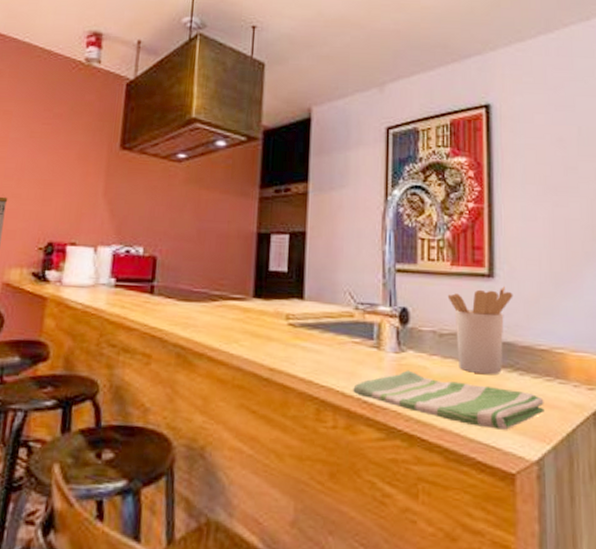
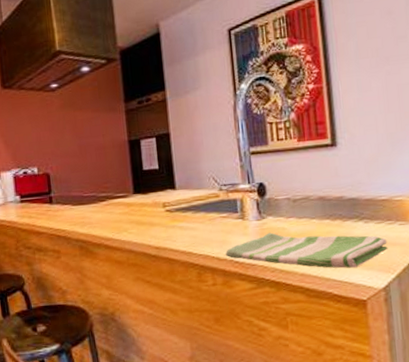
utensil holder: present [447,285,513,374] -> none [297,151,355,227]

